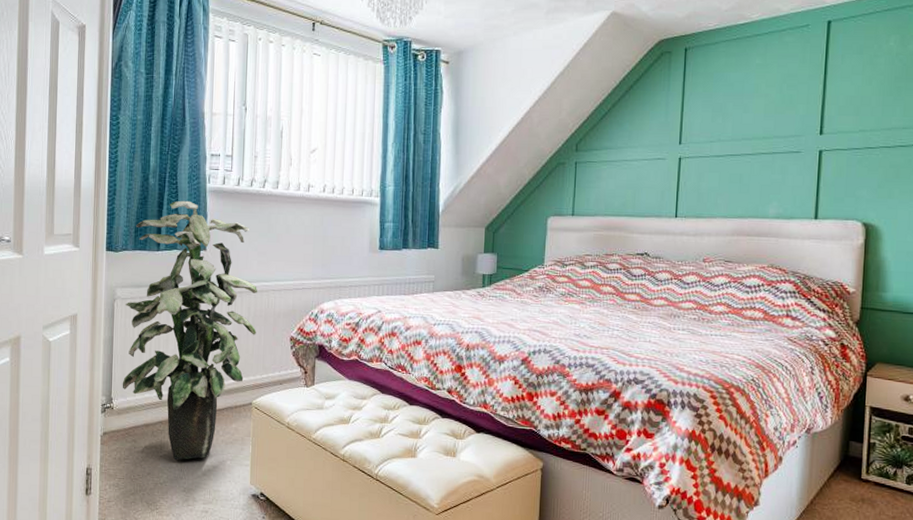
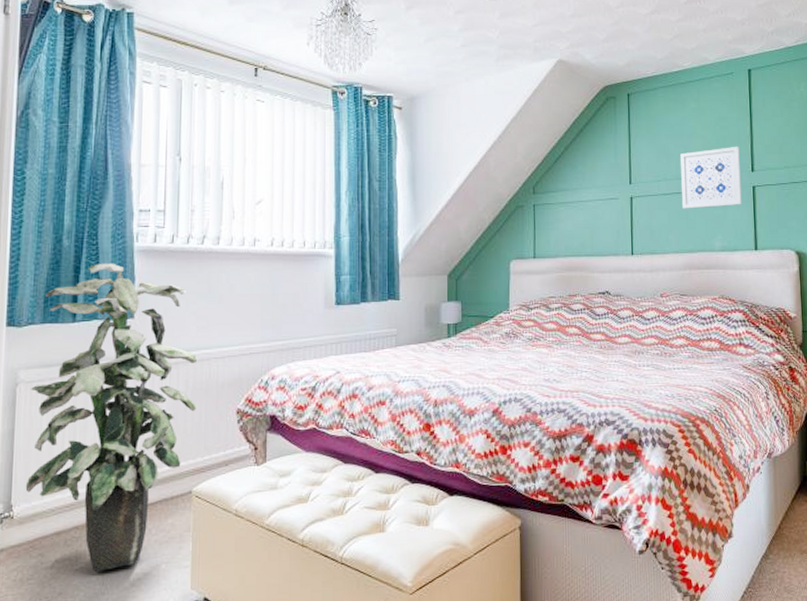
wall art: none [736,106,808,173] -> present [680,146,742,209]

